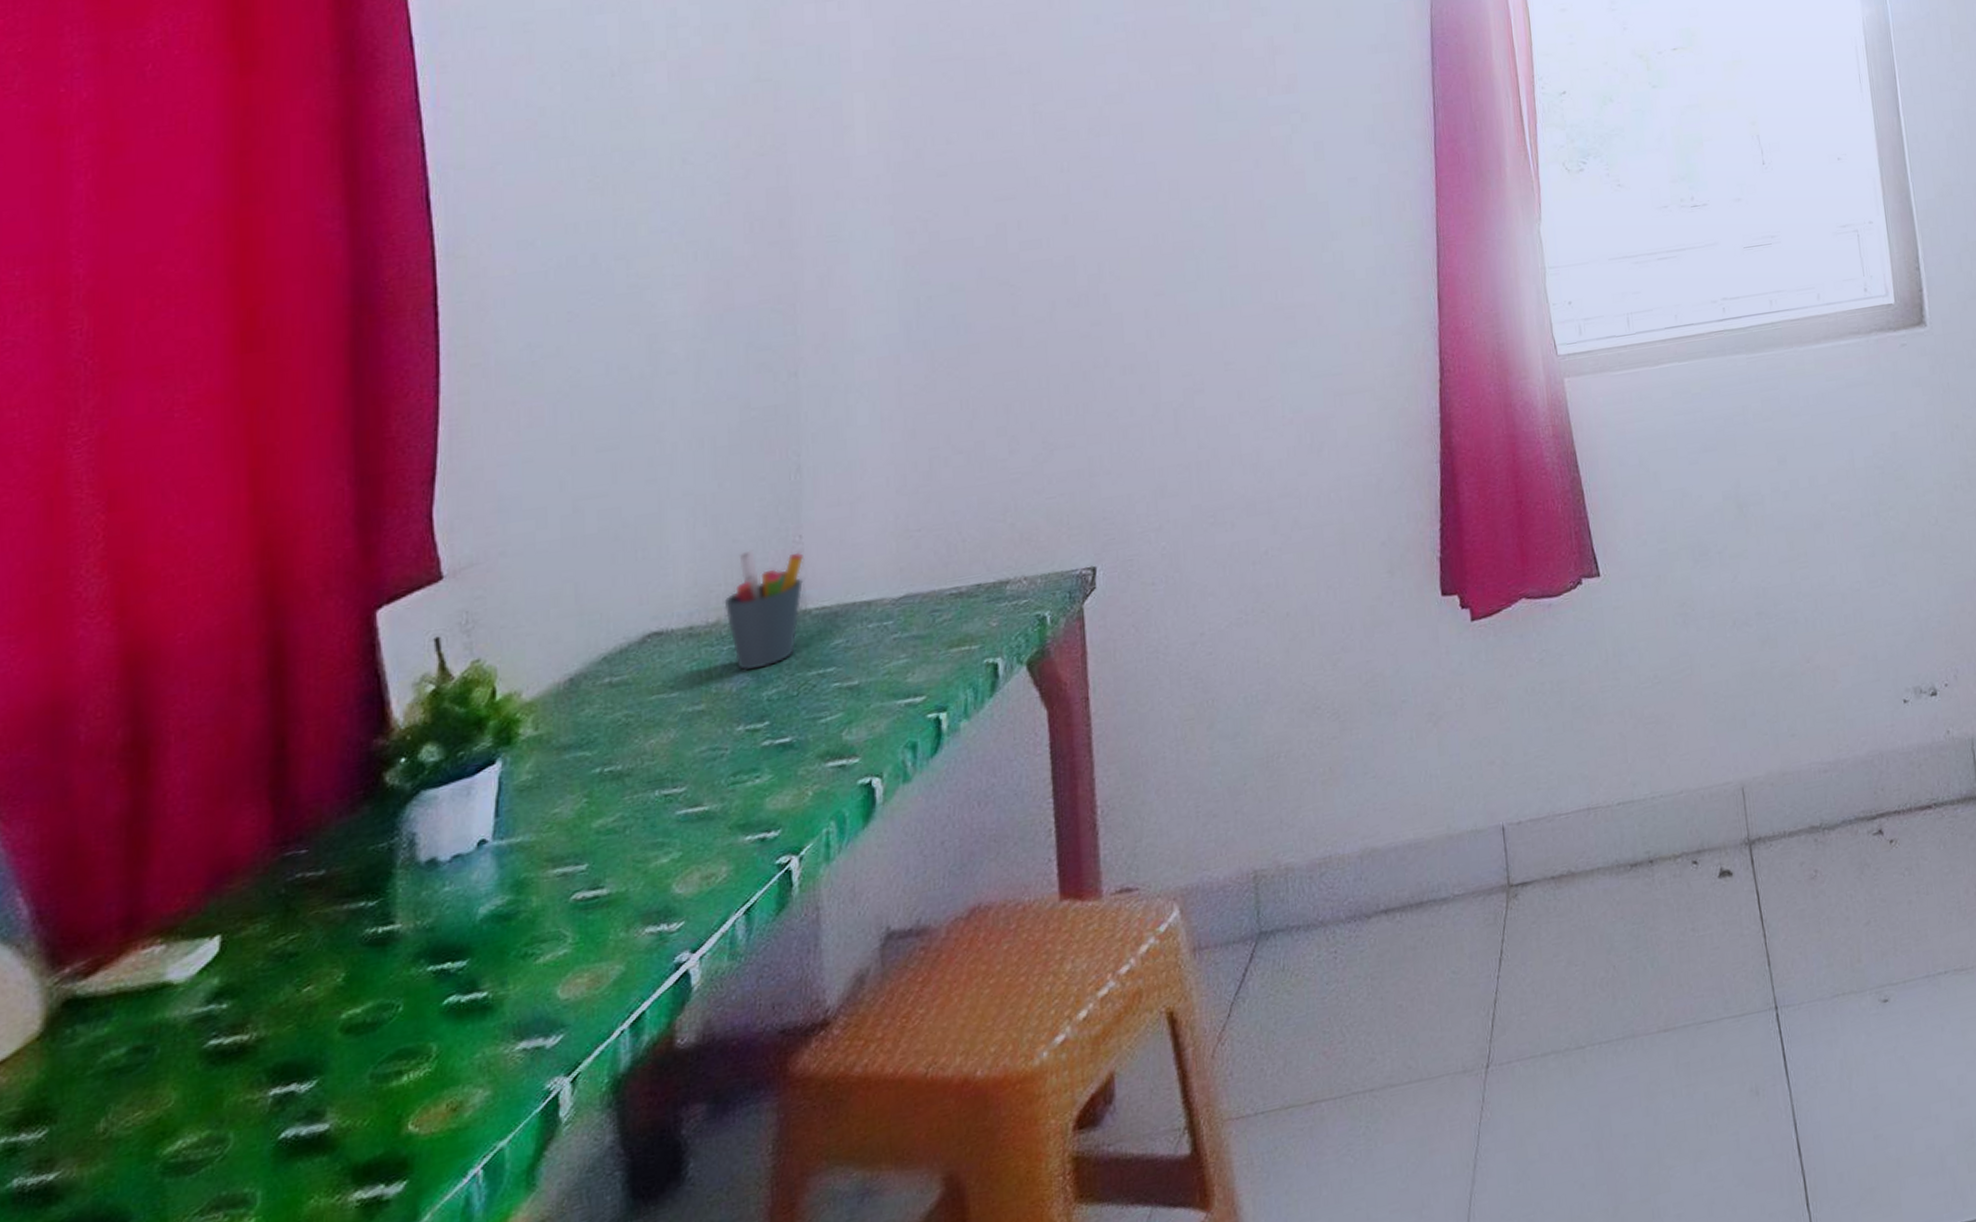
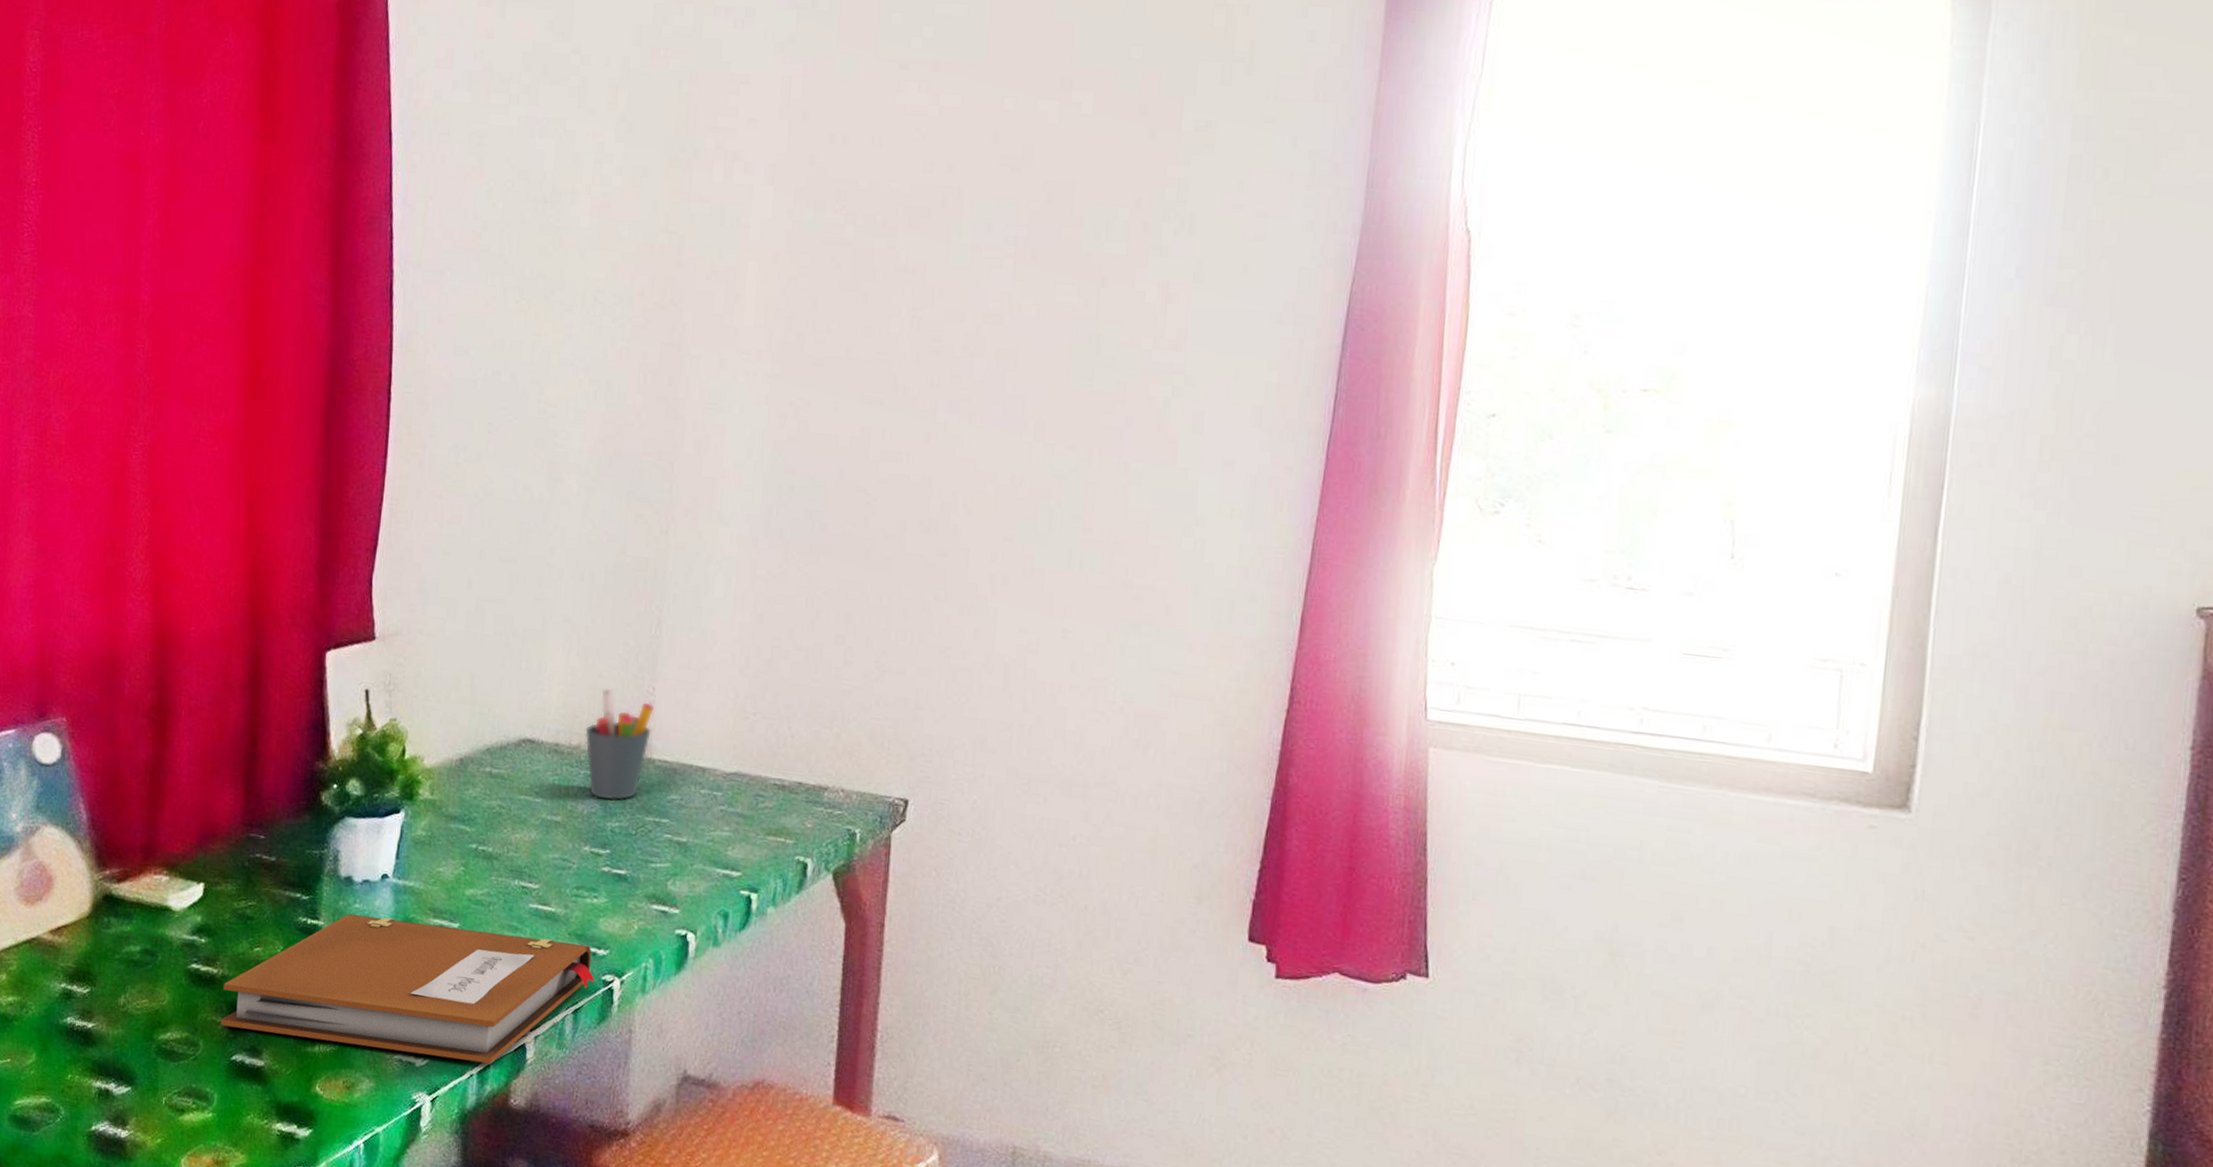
notebook: none [259,832,768,1102] -> present [221,914,595,1064]

